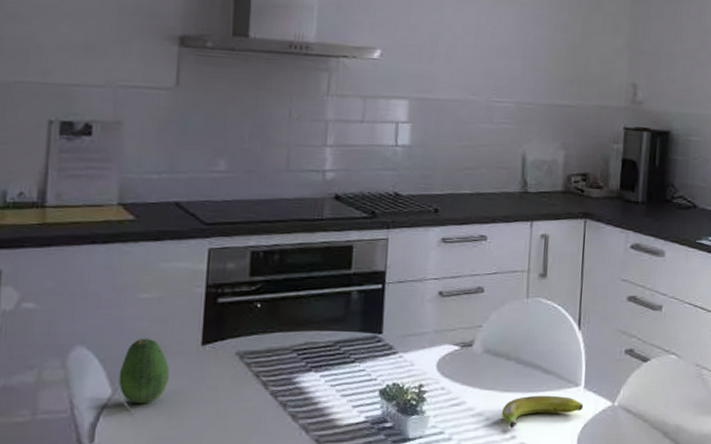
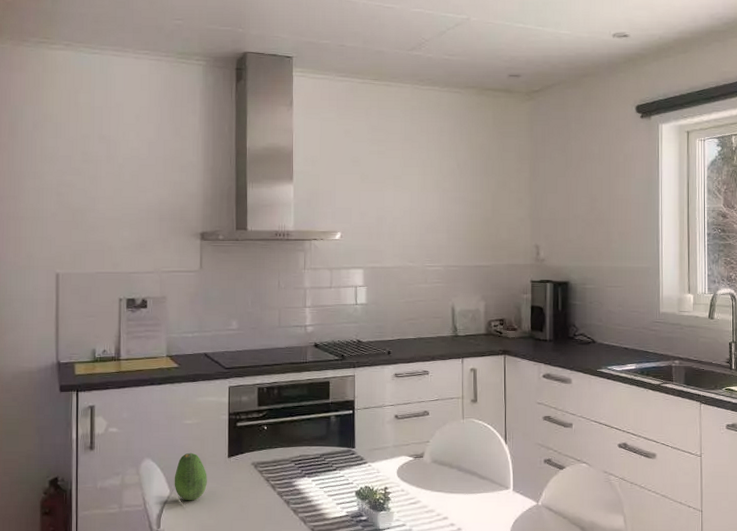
banana: present [501,395,584,429] -> none [448,496,513,523]

